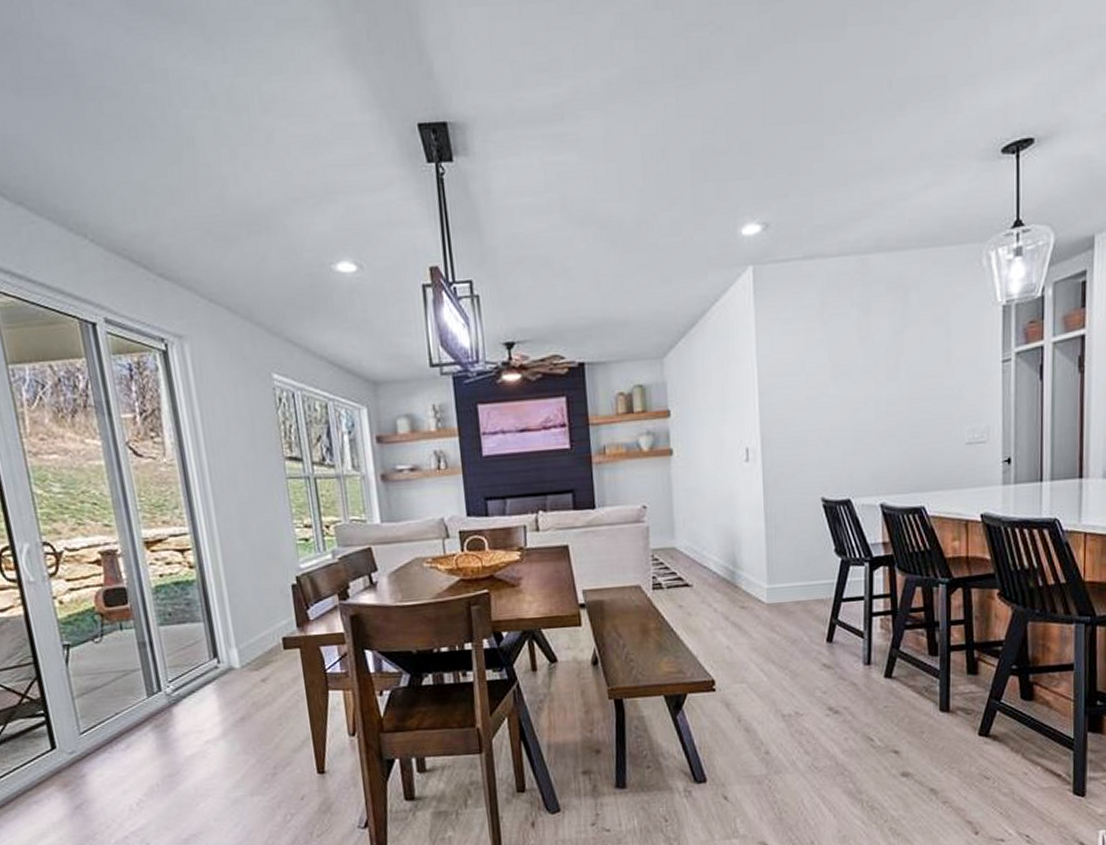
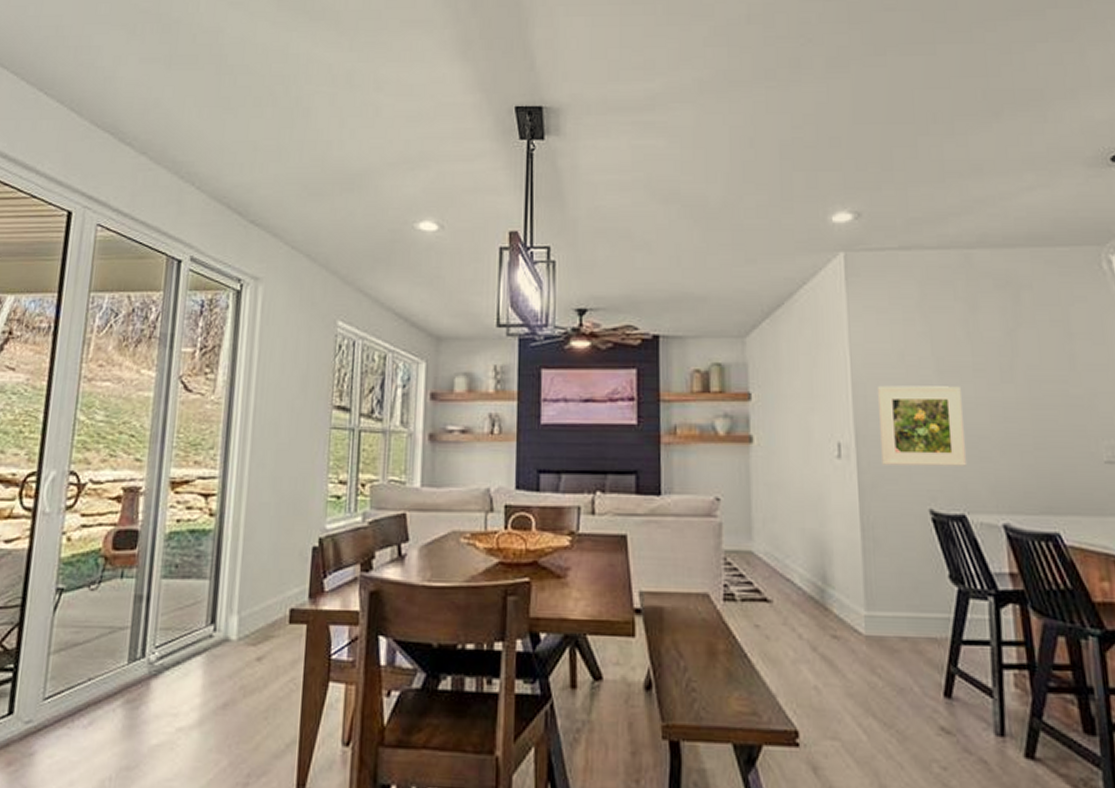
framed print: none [781,388,854,464] -> present [878,385,968,466]

